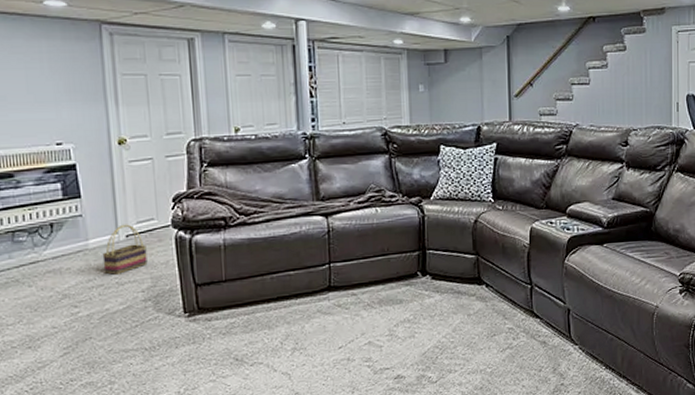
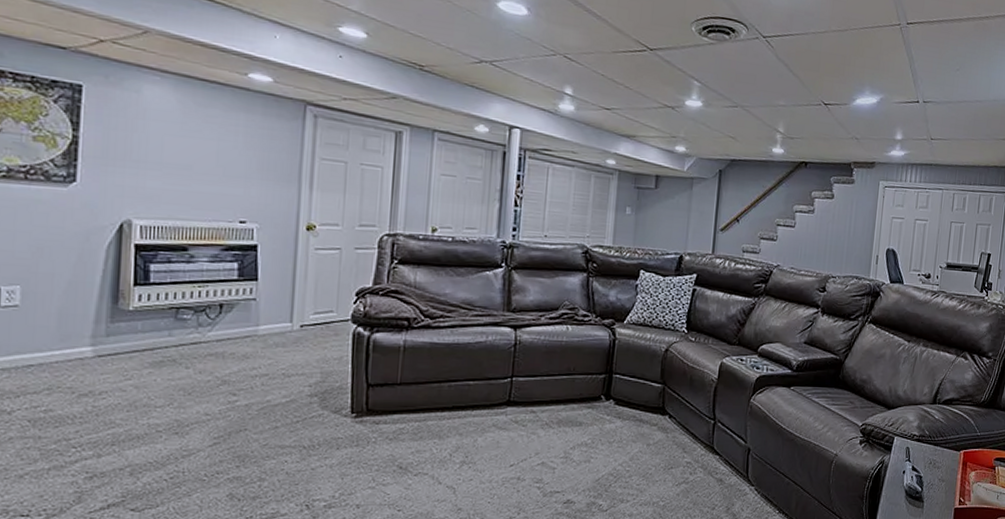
basket: present [102,224,148,276] -> none [270,313,321,367]

